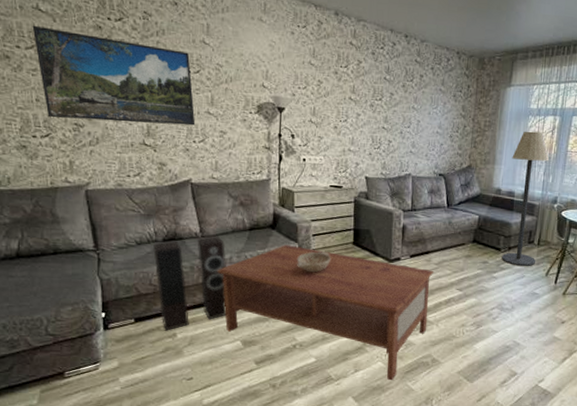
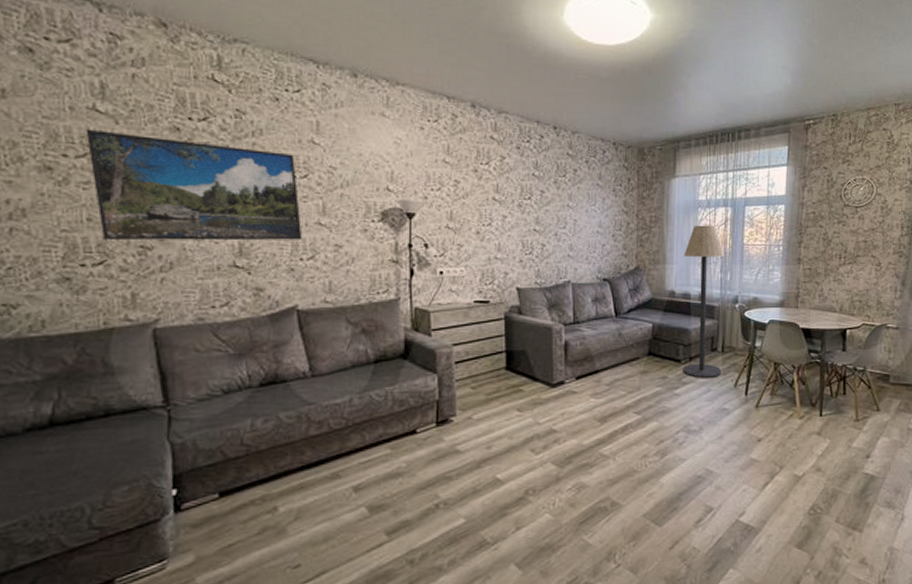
speaker: present [153,236,227,331] -> none [246,373,347,505]
coffee table: present [217,245,433,381] -> none [333,377,605,536]
decorative bowl: present [297,251,330,273] -> none [437,382,479,409]

